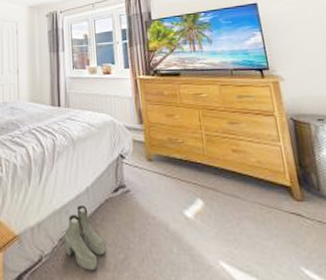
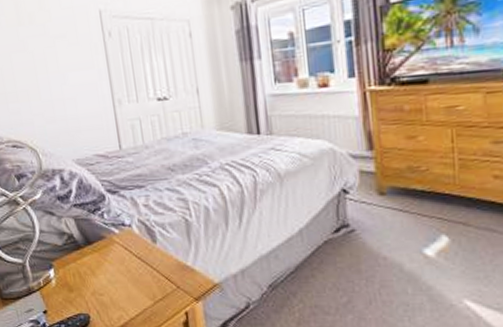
boots: present [64,205,107,271] -> none [274,248,327,315]

